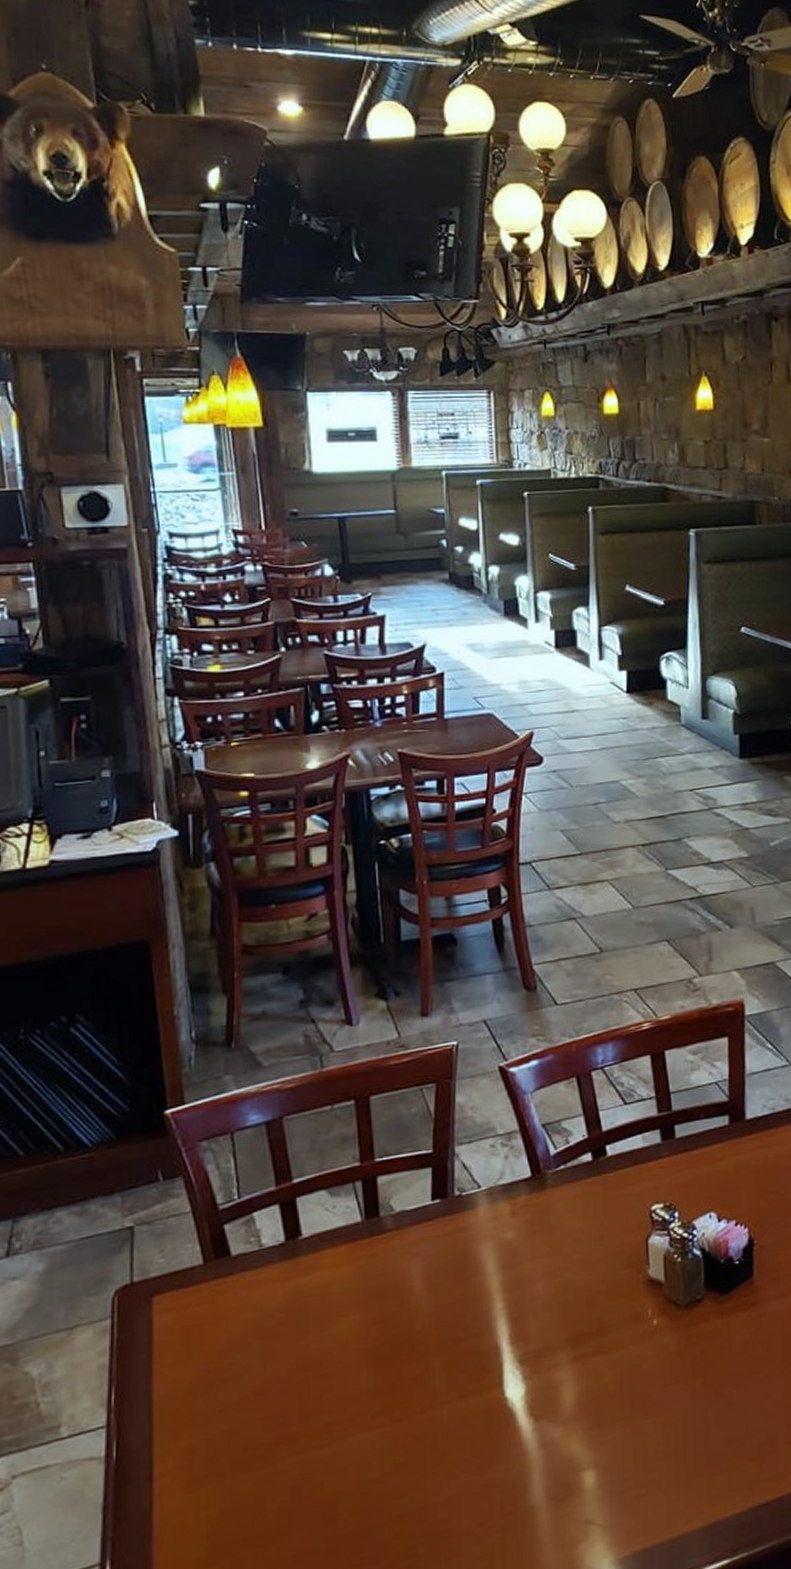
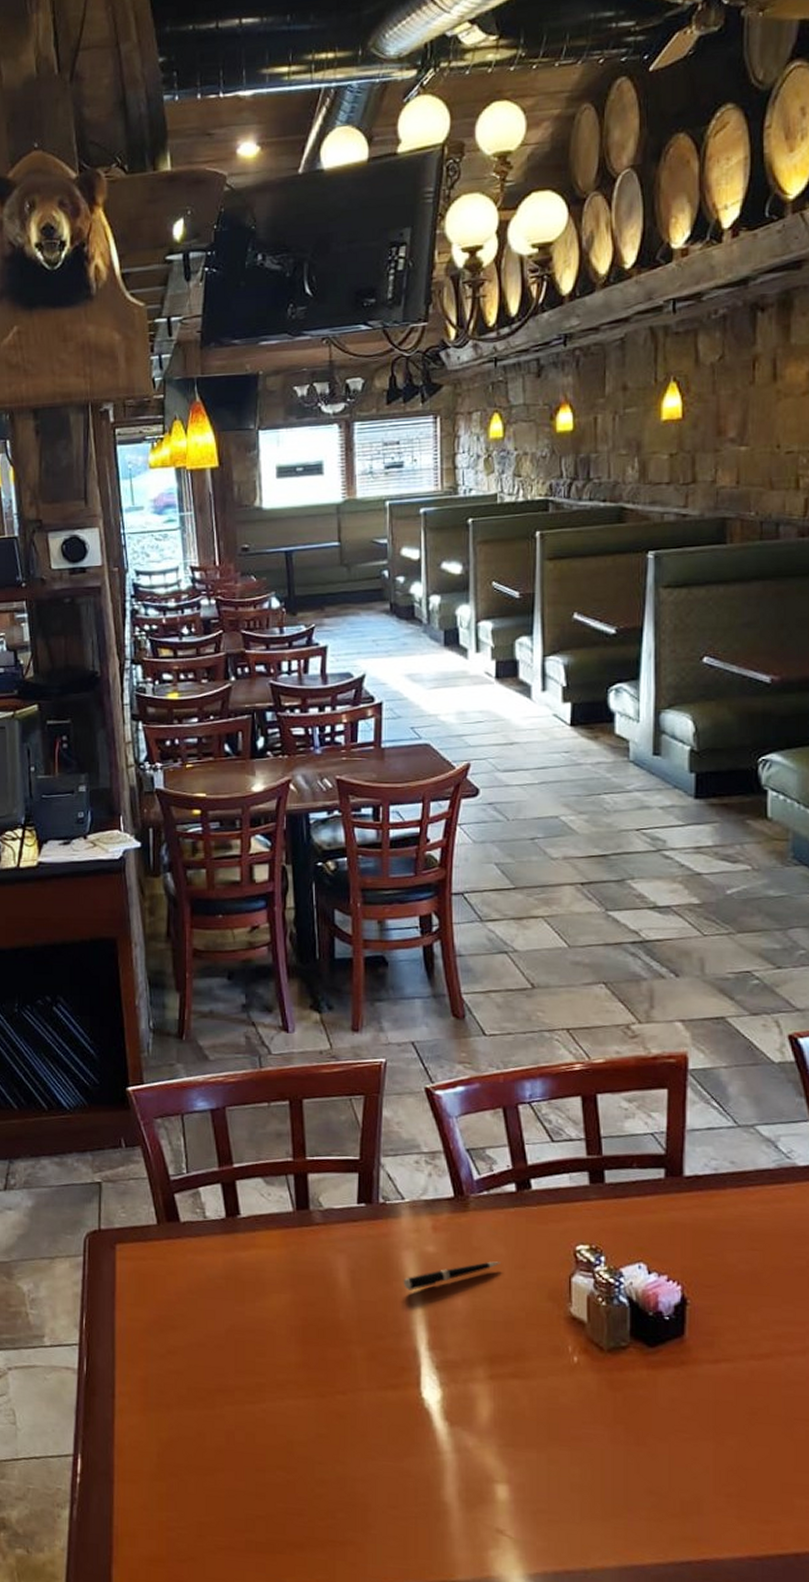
pen: none [482,1236,581,1284] -> present [403,1261,502,1291]

